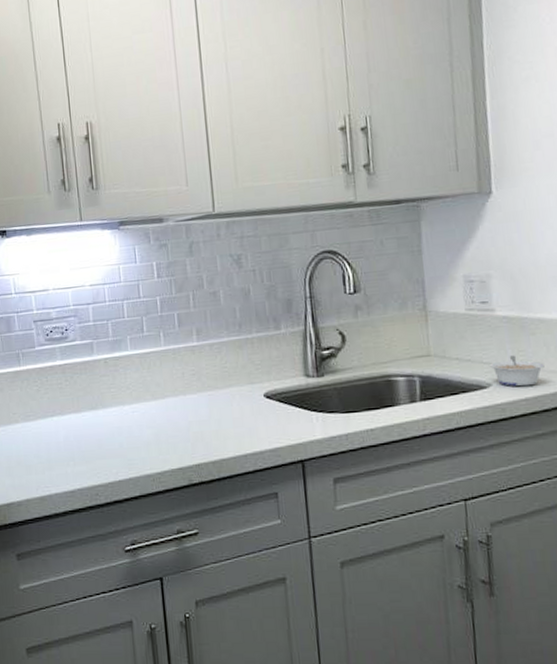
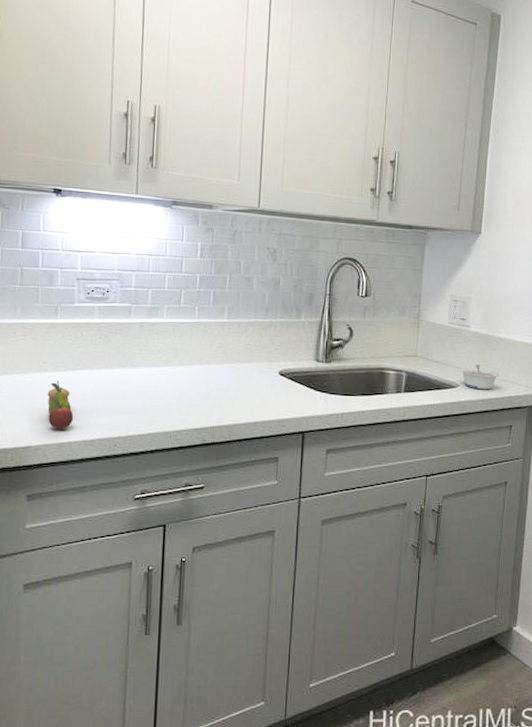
fruit: none [21,430,51,482] -> present [47,380,74,429]

